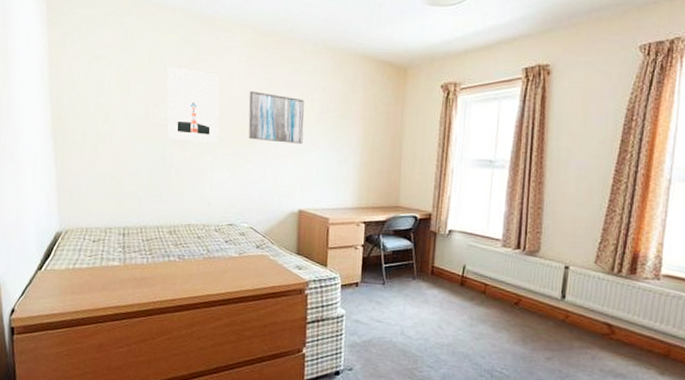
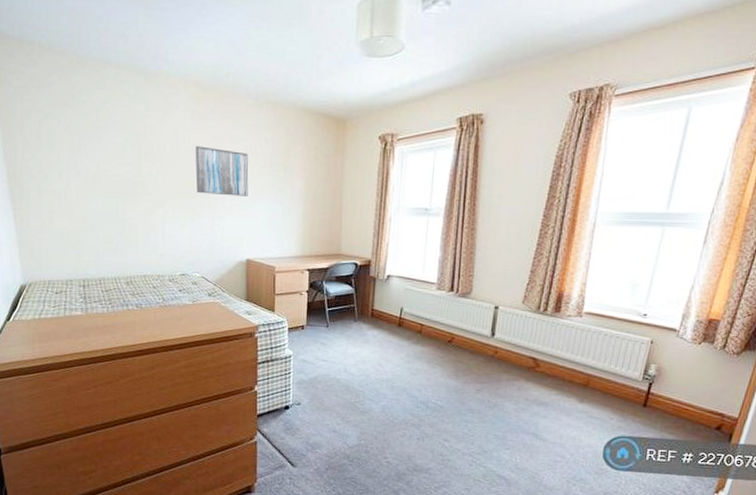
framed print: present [167,67,219,143] -> none [115,124,167,198]

